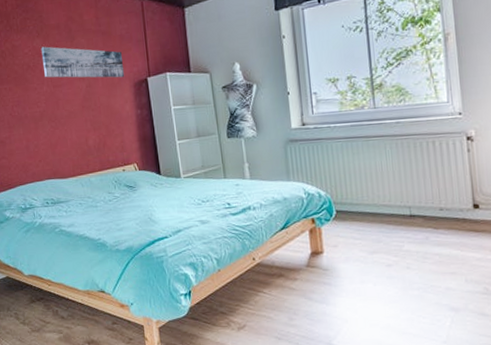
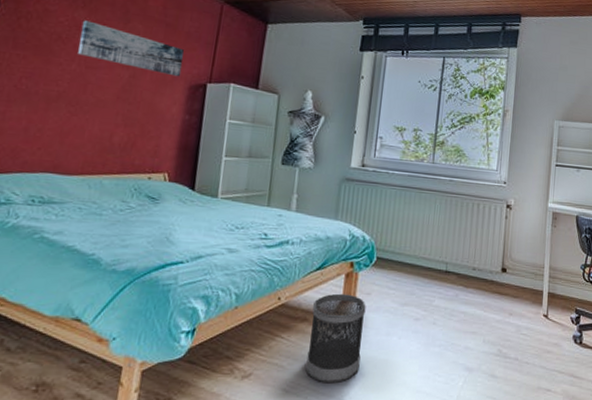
wastebasket: none [285,248,341,330] -> present [305,293,366,384]

